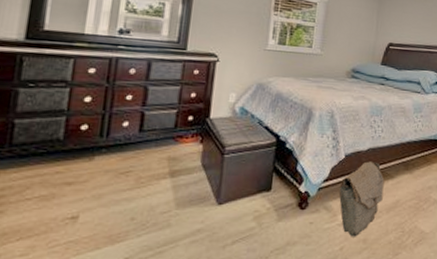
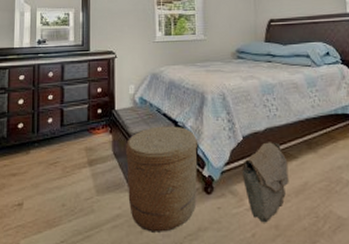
basket: none [213,139,298,247] -> present [125,126,198,232]

